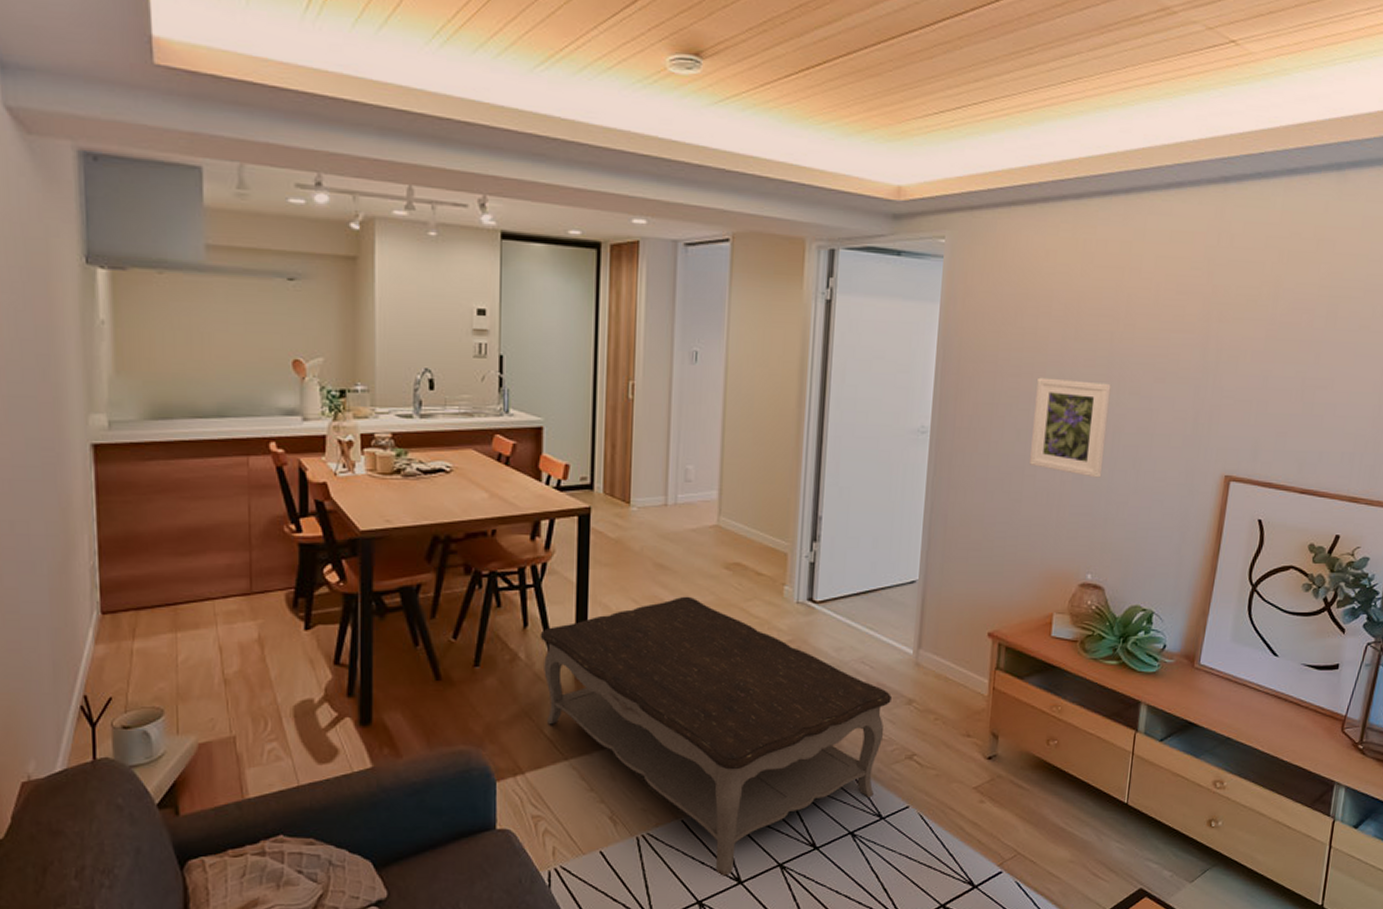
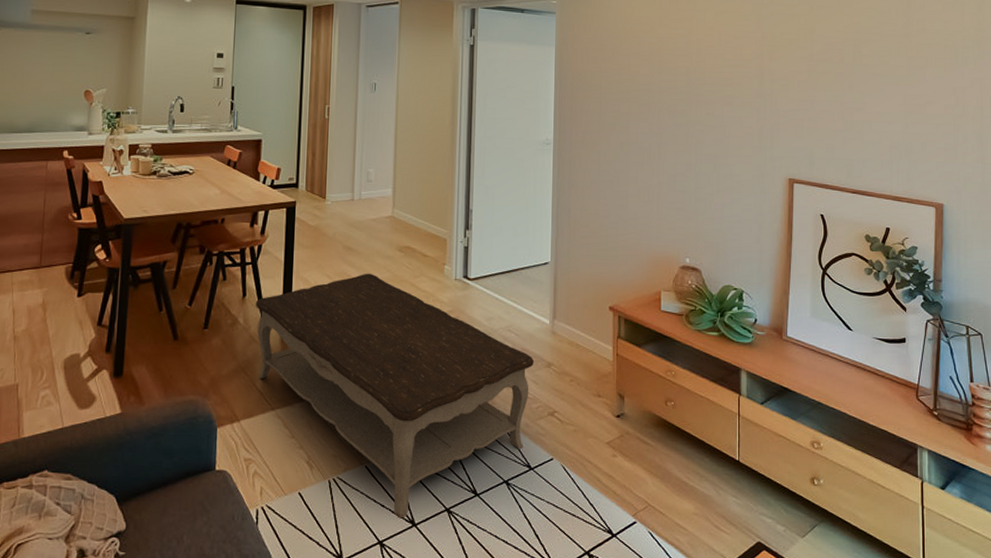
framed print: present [1030,377,1111,478] -> none [632,102,691,180]

